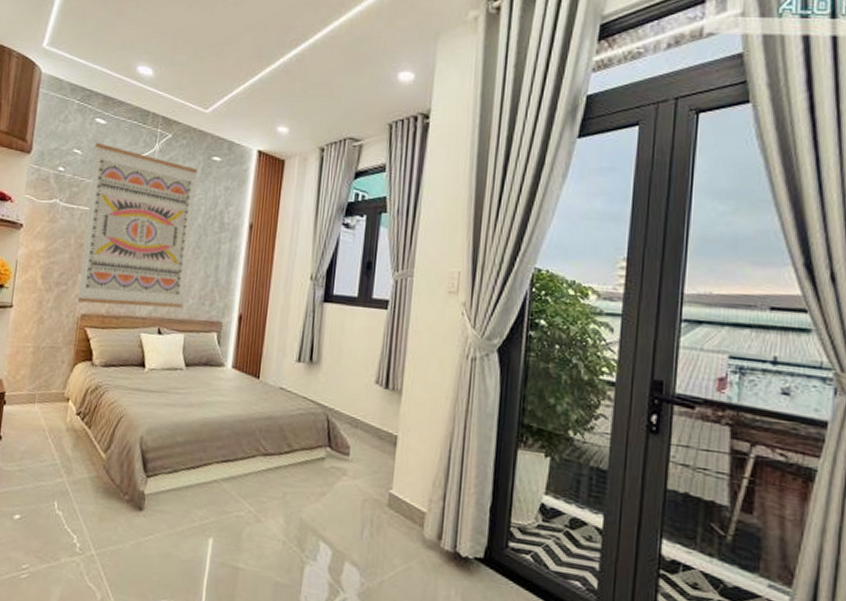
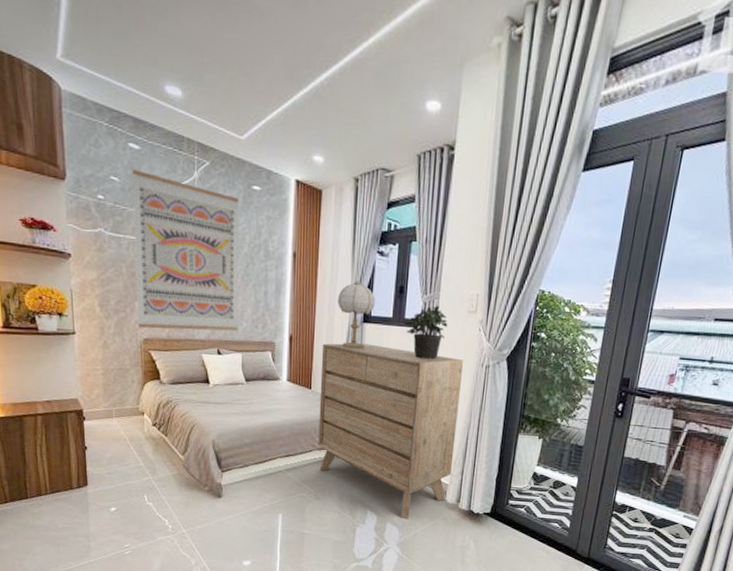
dresser: none [263,325,444,559] -> present [318,343,464,520]
table lamp: none [294,255,338,333] -> present [337,281,375,349]
potted plant: none [371,284,424,349] -> present [404,305,448,360]

